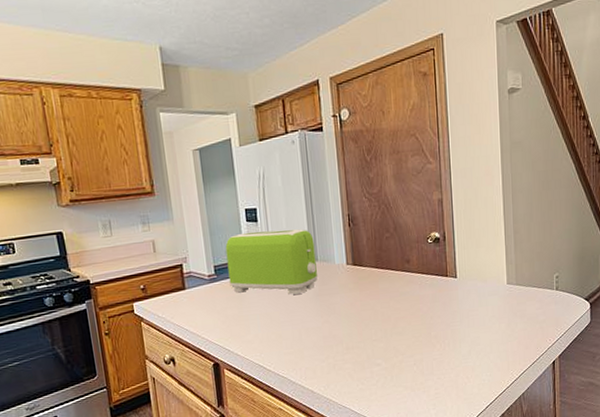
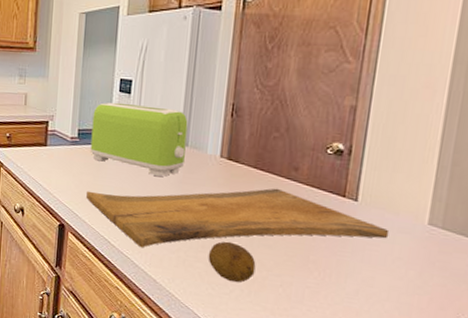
cutting board: none [234,281,483,365] -> present [86,188,390,248]
fruit: none [353,338,393,373] -> present [208,241,256,283]

